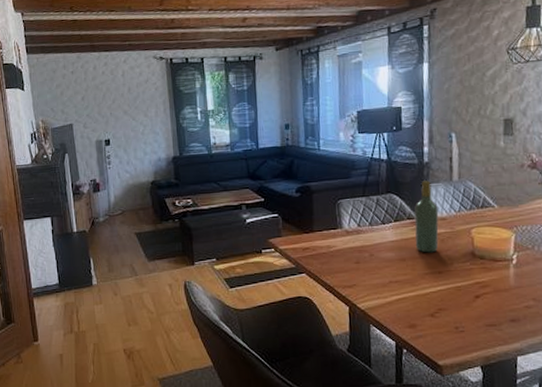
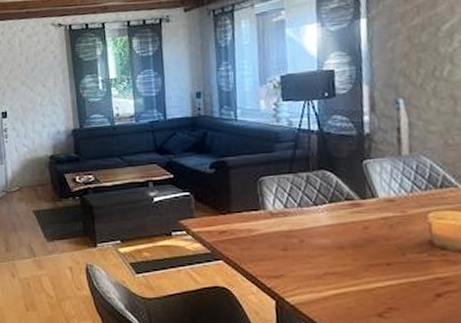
wine bottle: present [414,180,439,253] -> none [354,155,386,241]

